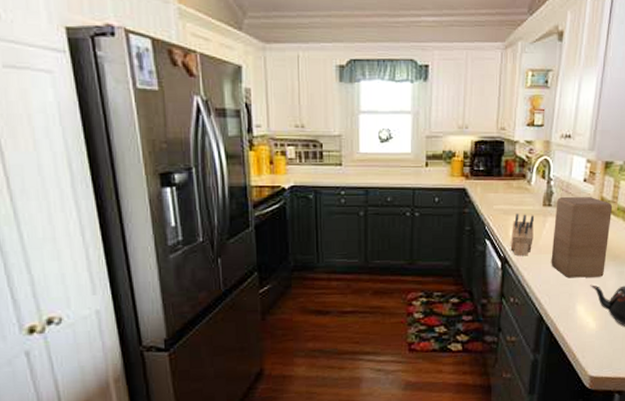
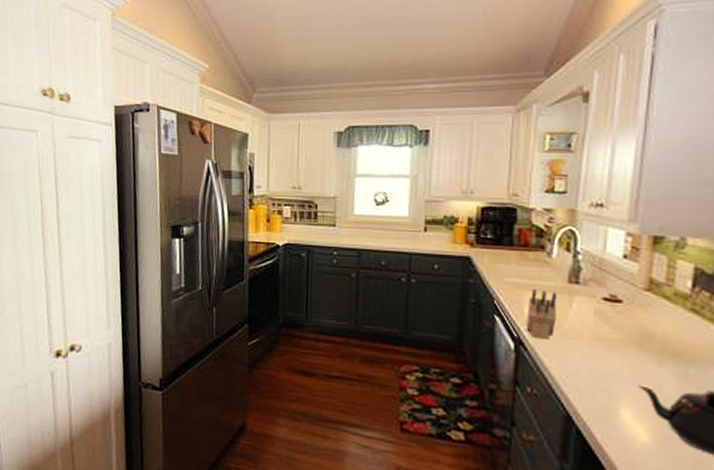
wooden block: present [551,196,613,278] -> none [581,273,667,377]

